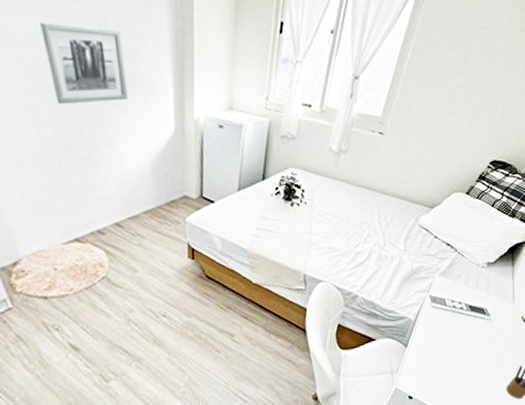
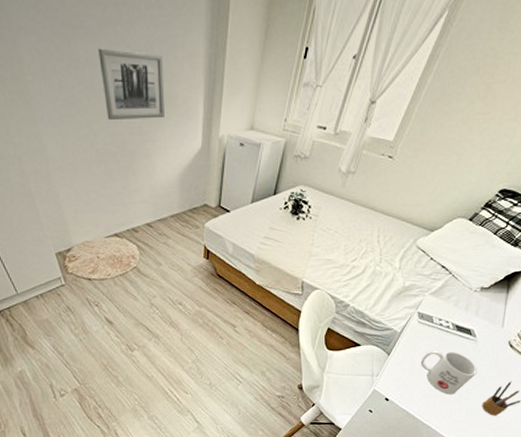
mug: none [439,334,497,382] -> present [420,350,478,394]

